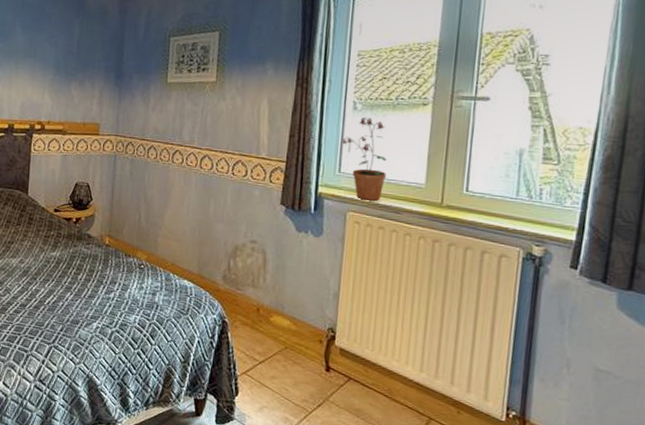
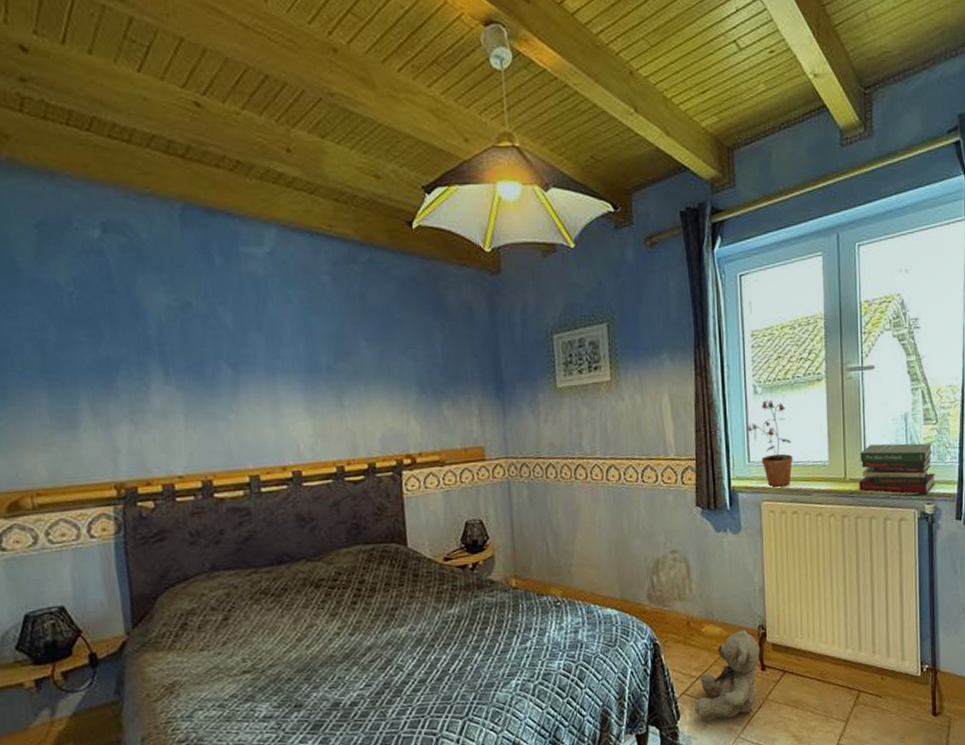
teddy bear: none [253,328,327,409] -> present [694,629,760,721]
books: none [456,175,550,235] -> present [859,443,935,495]

